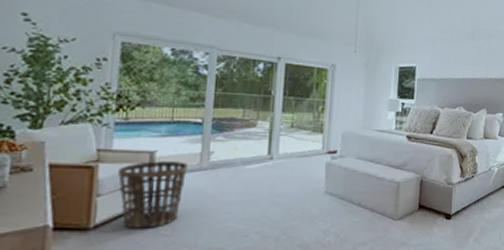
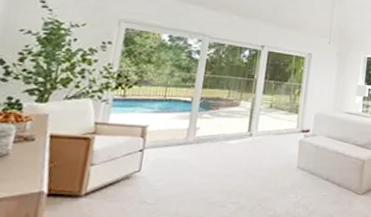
basket: present [118,161,189,229] -> none [111,135,176,197]

